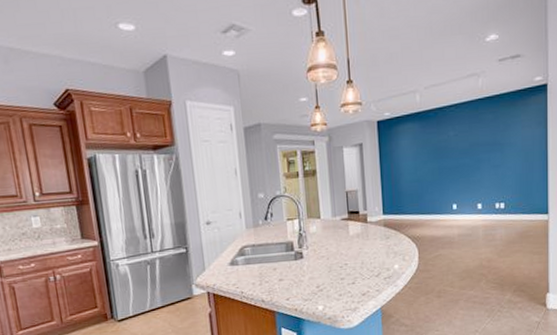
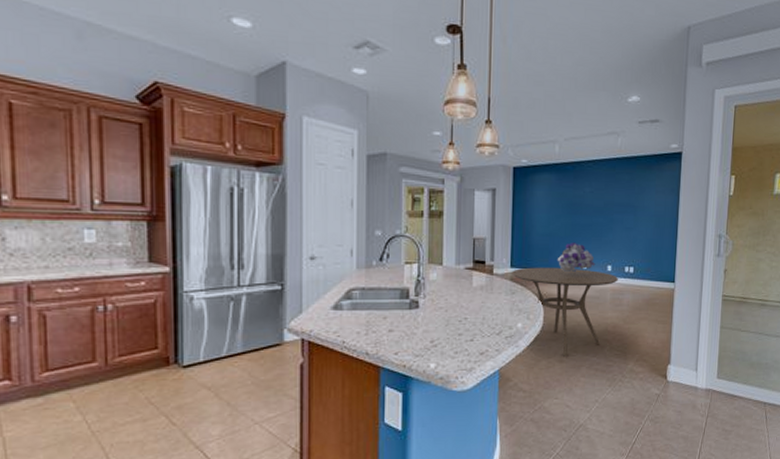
dining table: none [384,209,489,293] -> present [511,267,618,358]
bouquet: none [427,185,465,214] -> present [557,243,596,273]

